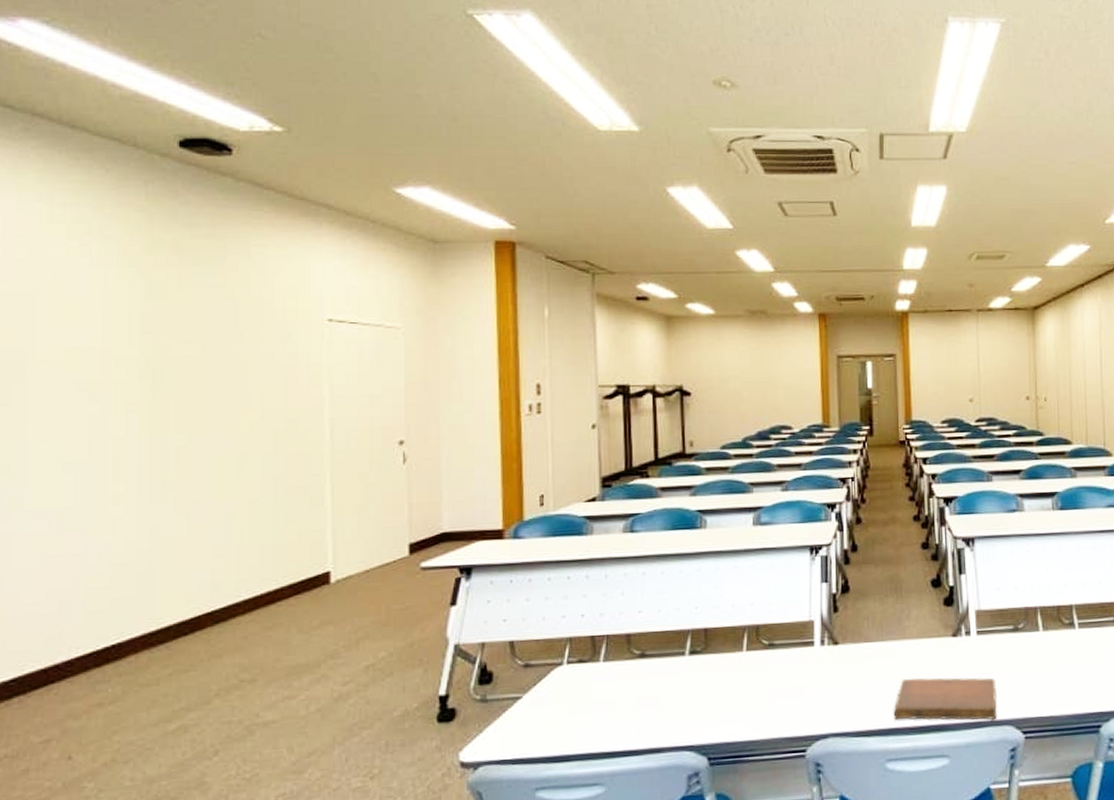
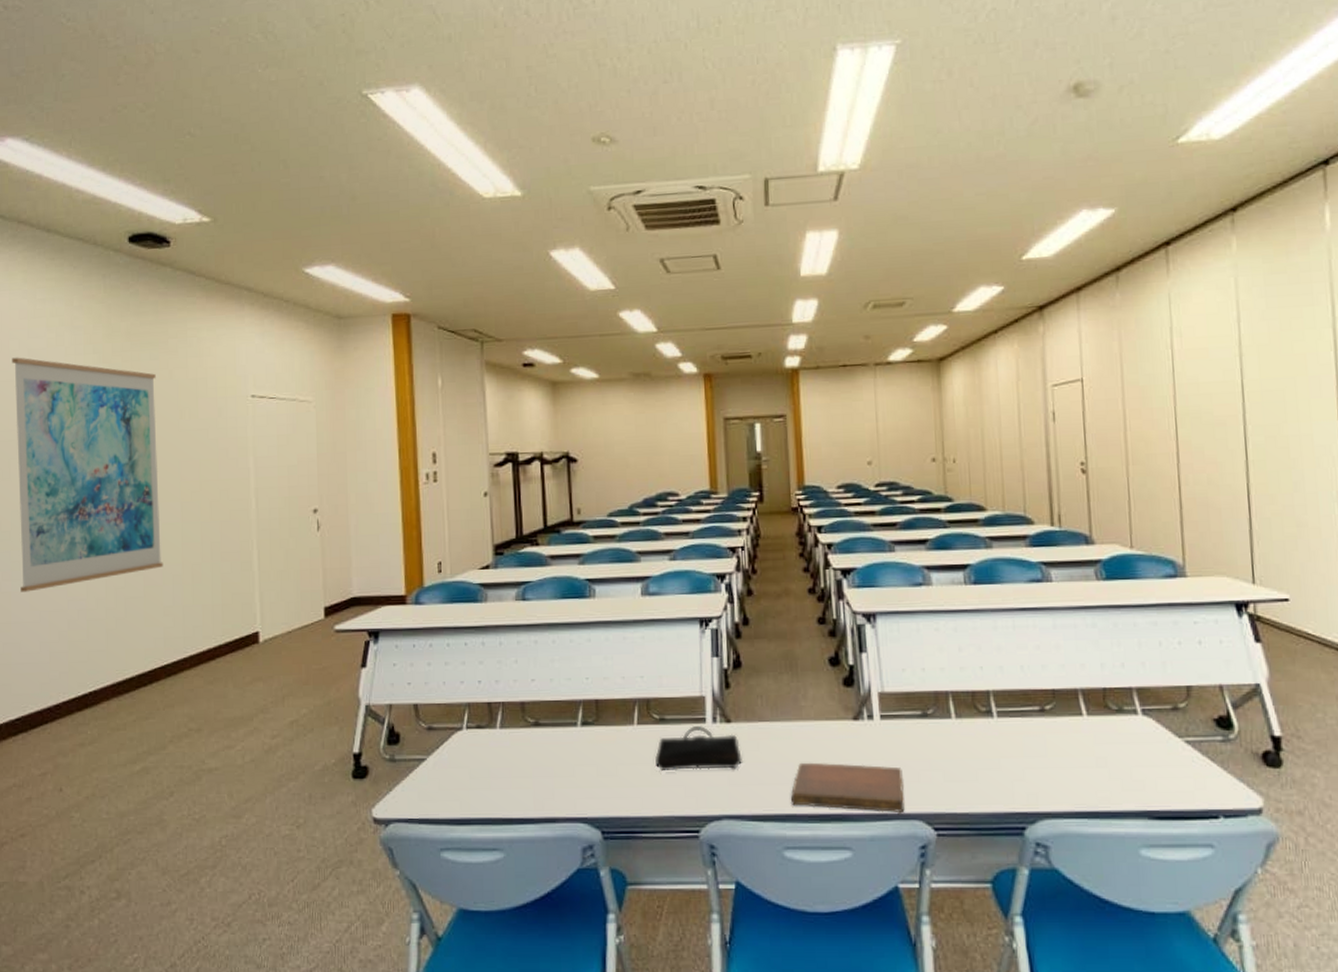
wall art: none [18,267,214,535] -> present [12,357,164,592]
pencil case: none [764,649,848,695] -> present [655,726,742,772]

